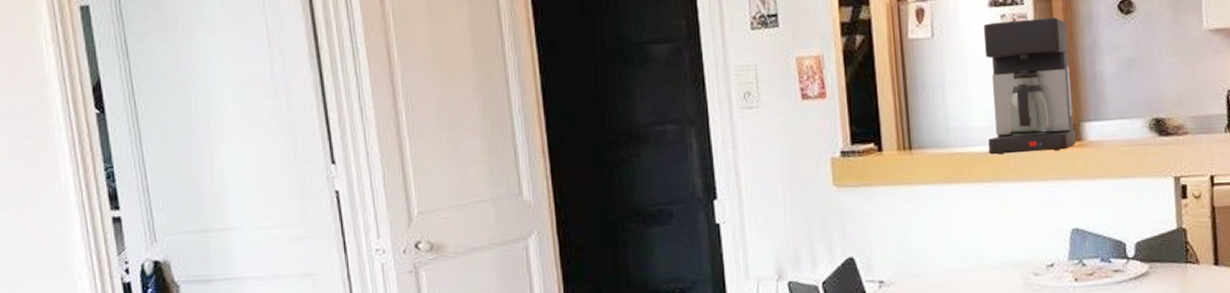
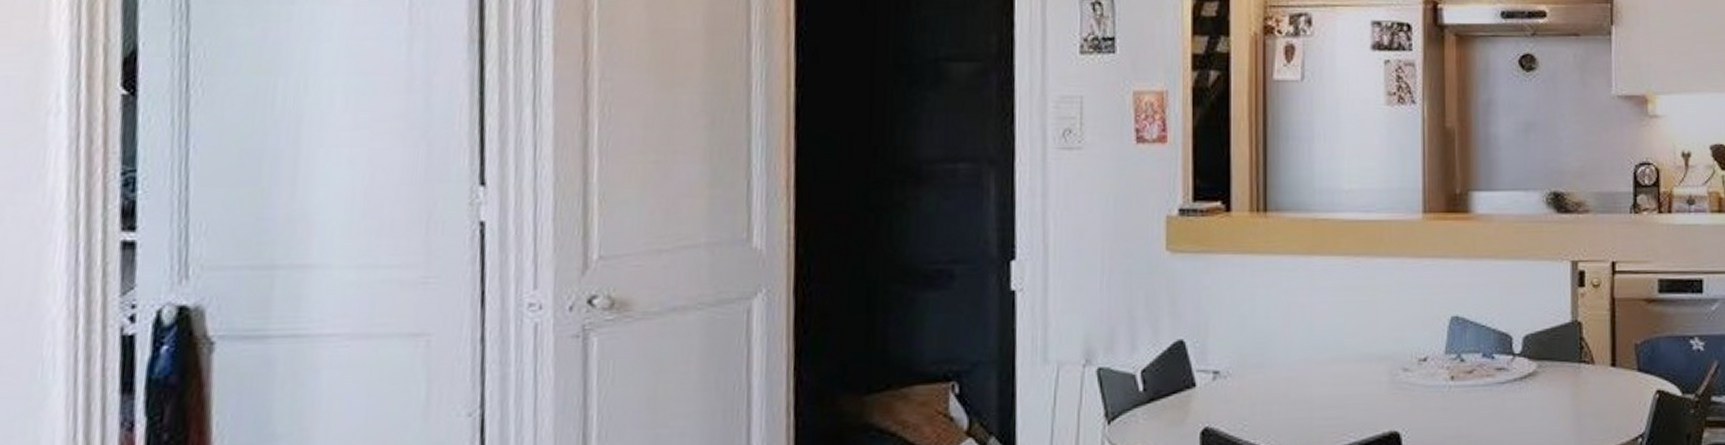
coffee maker: present [983,17,1076,156] -> none [1360,68,1462,225]

